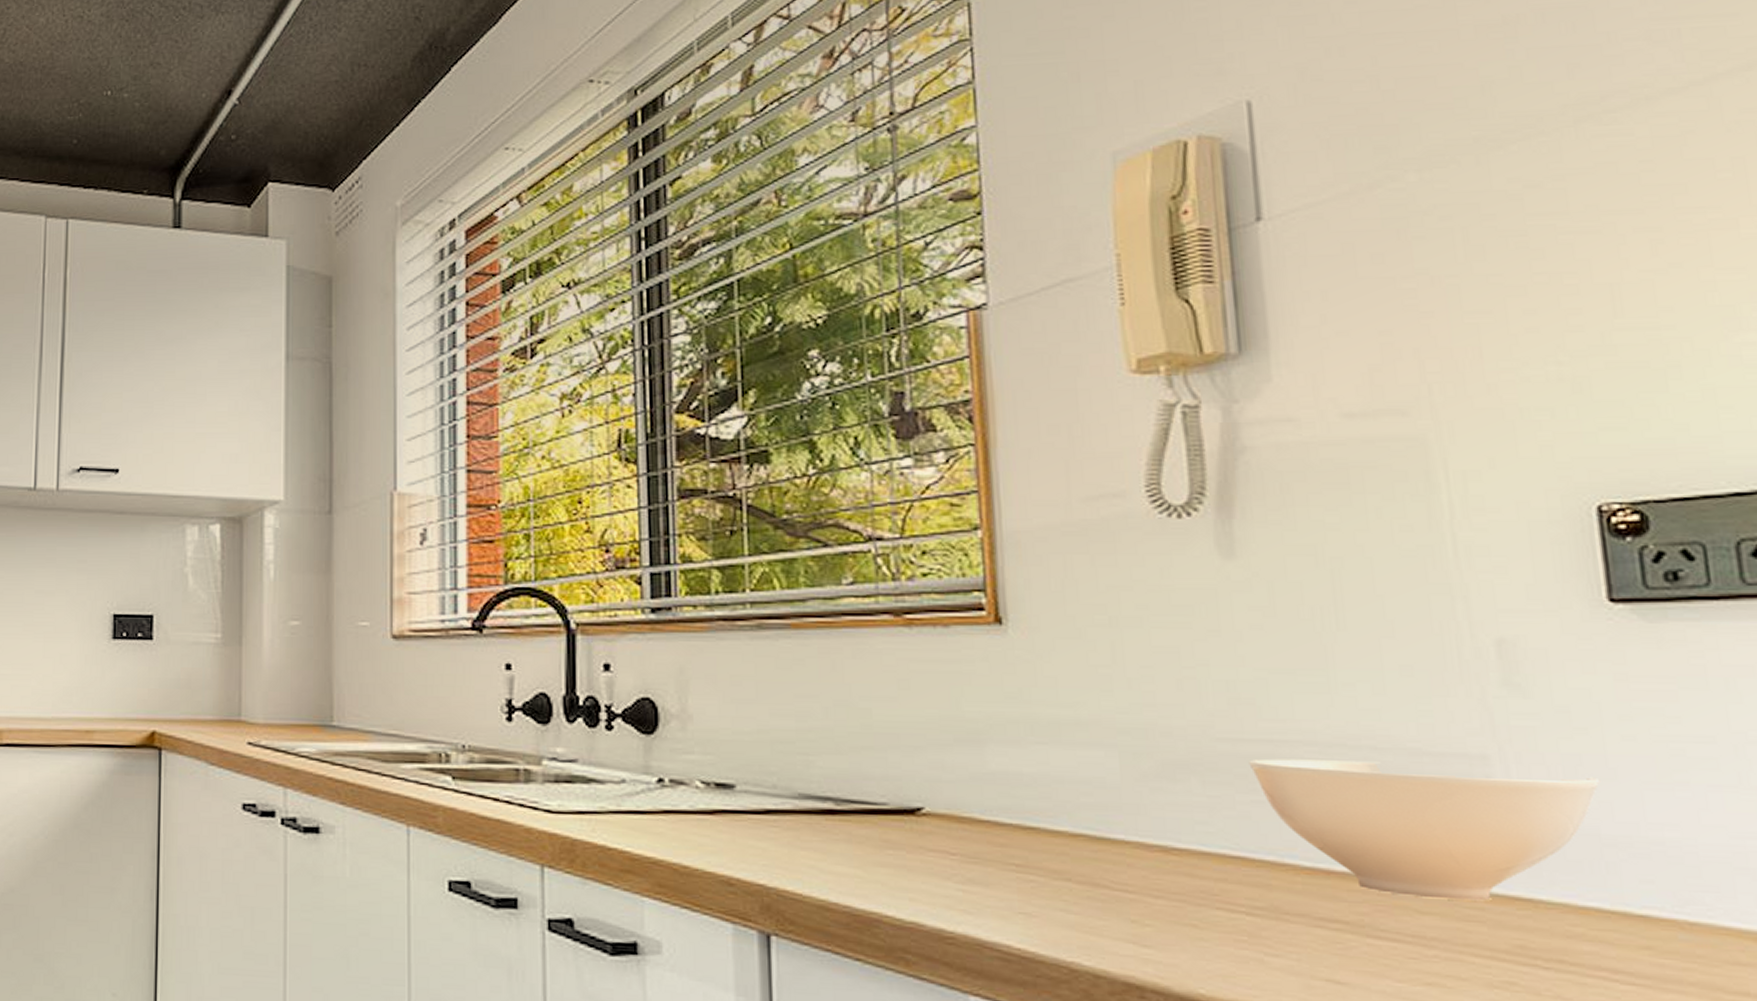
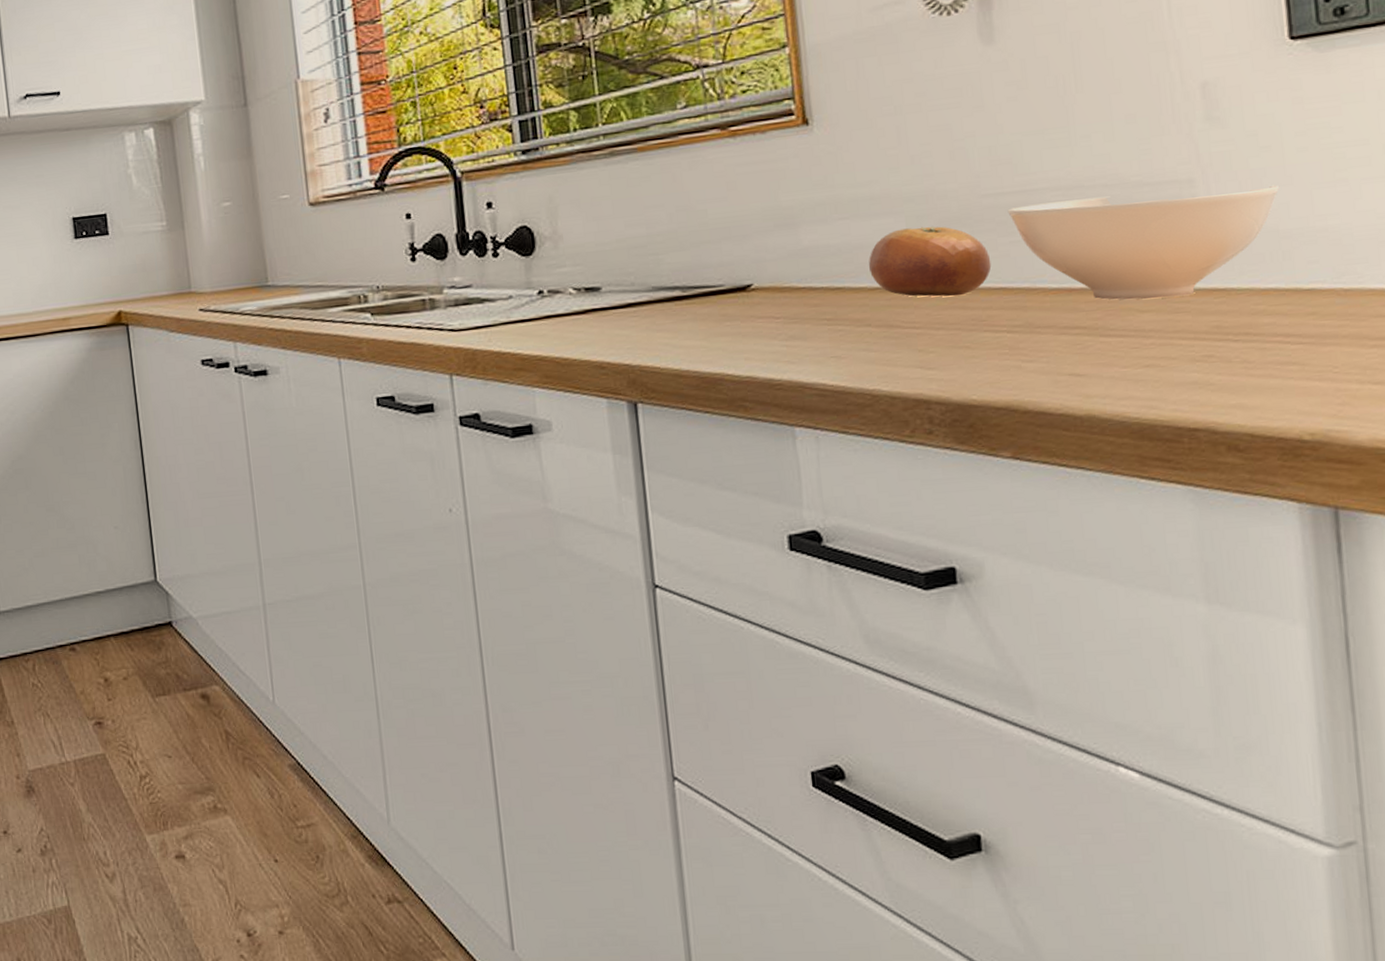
fruit: none [1070,766,1227,860] -> present [868,226,992,297]

